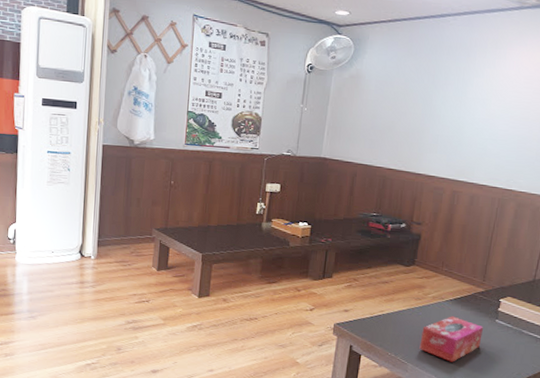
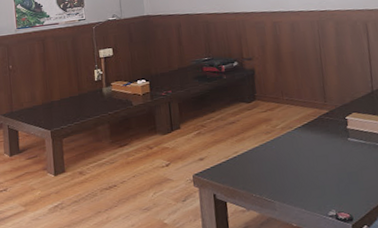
tissue box: present [419,316,483,362] -> none [279,143,340,191]

